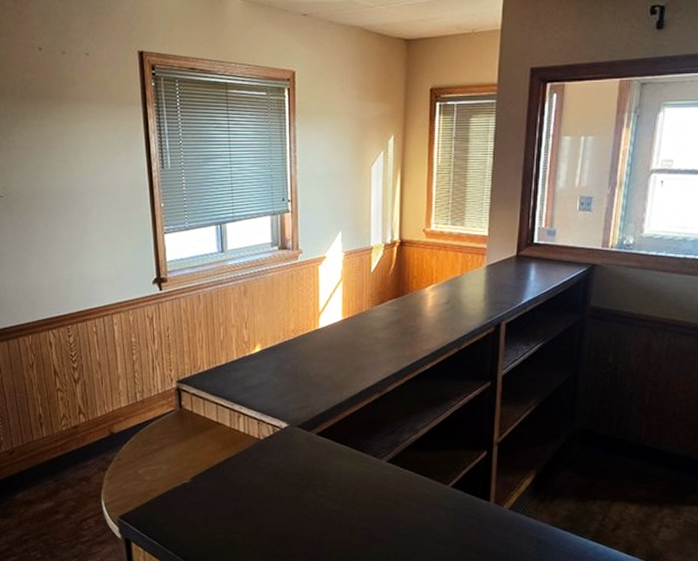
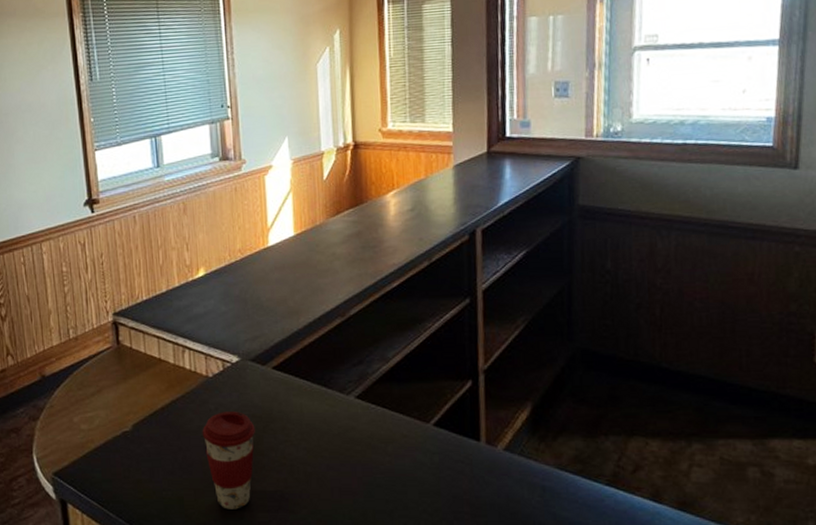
coffee cup: none [252,469,299,551] -> present [202,411,255,509]

